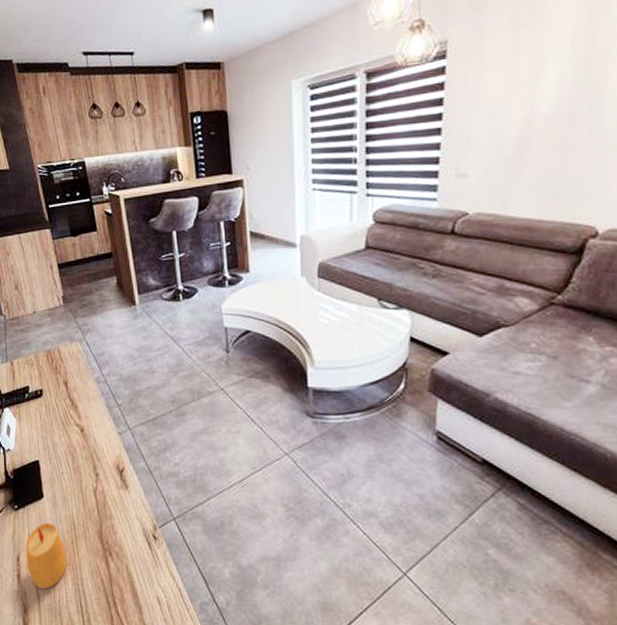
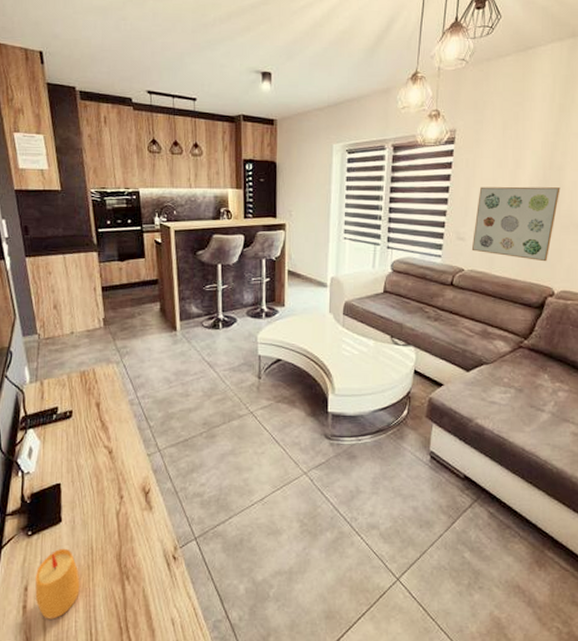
wall art: none [477,95,602,194] -> present [471,186,560,262]

